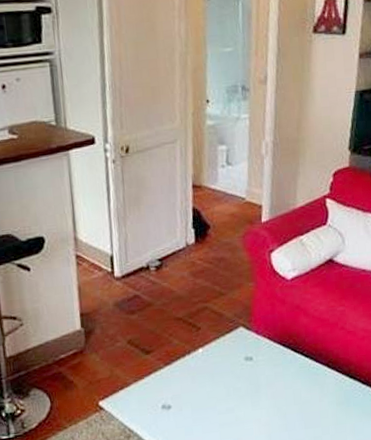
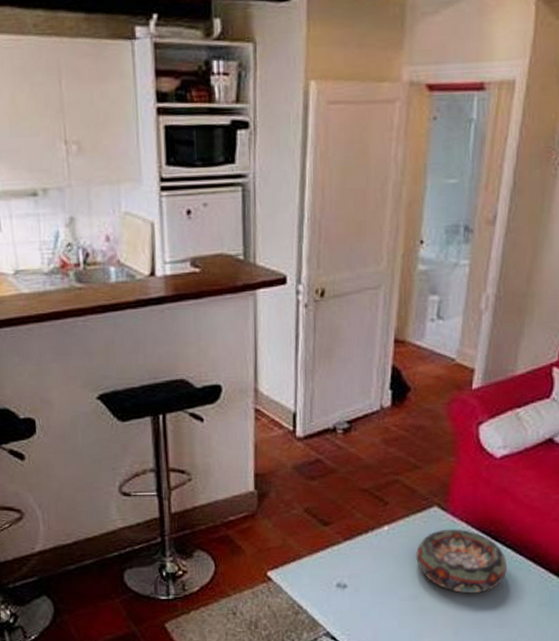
decorative bowl: none [228,344,307,401] -> present [415,529,508,593]

